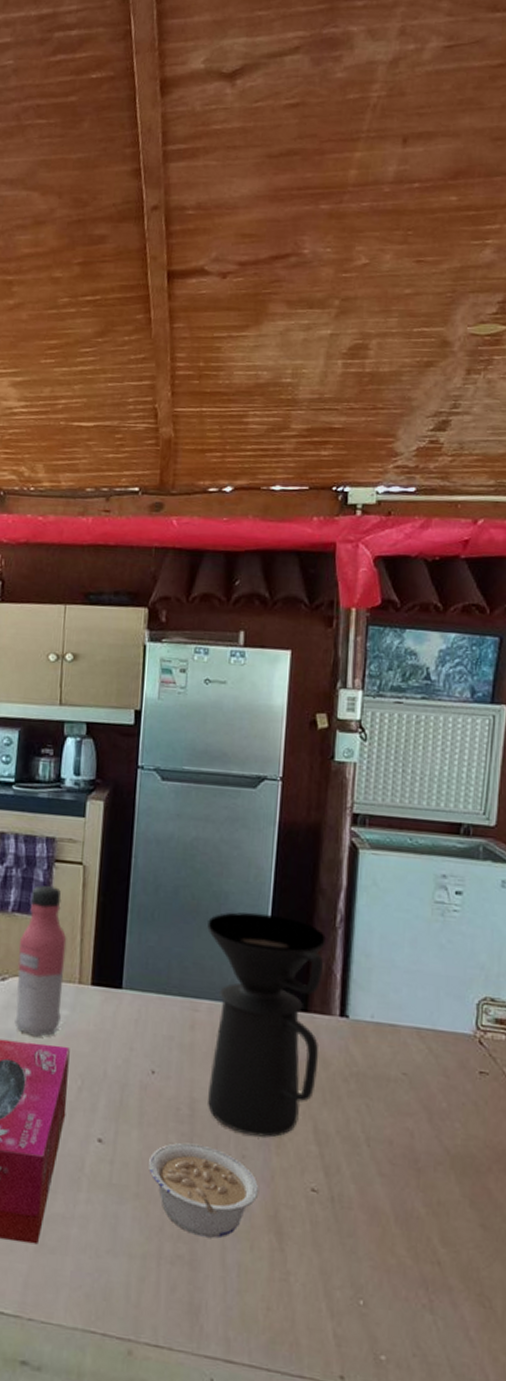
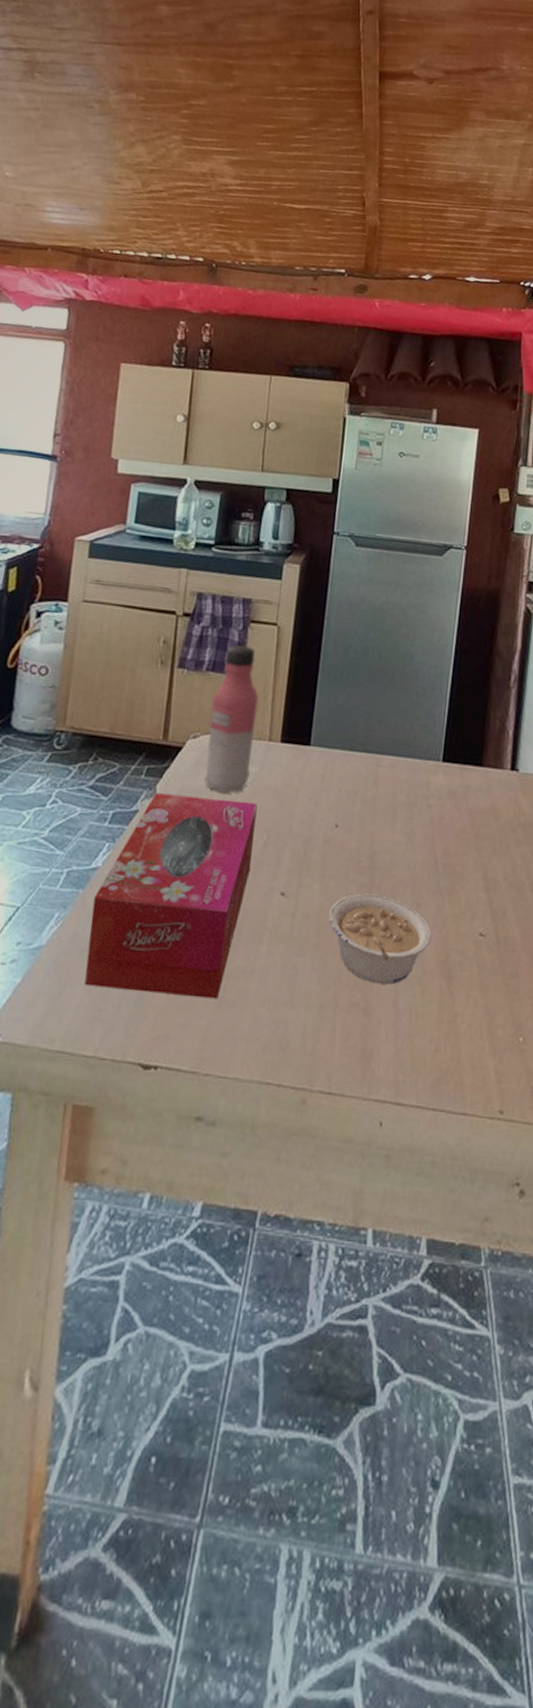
coffee maker: present [207,912,326,1138] -> none [387,672,501,886]

